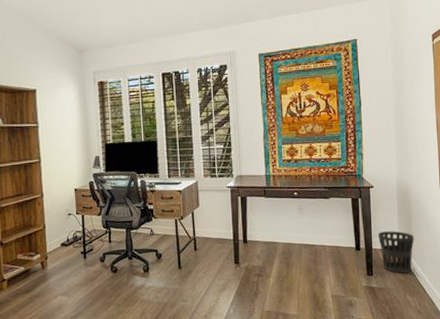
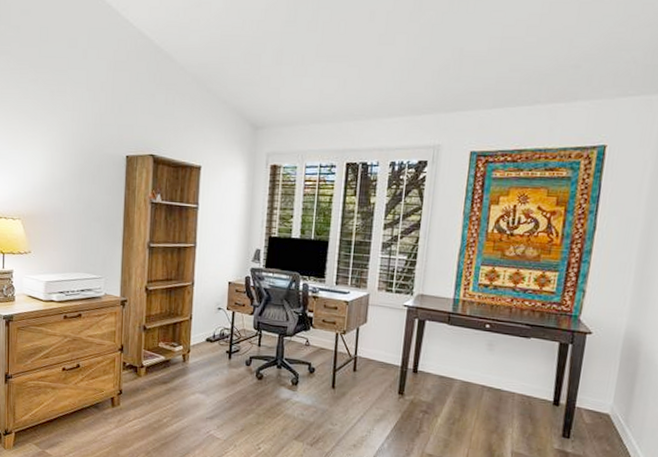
wastebasket: present [378,231,414,274] -> none [585,388,636,444]

